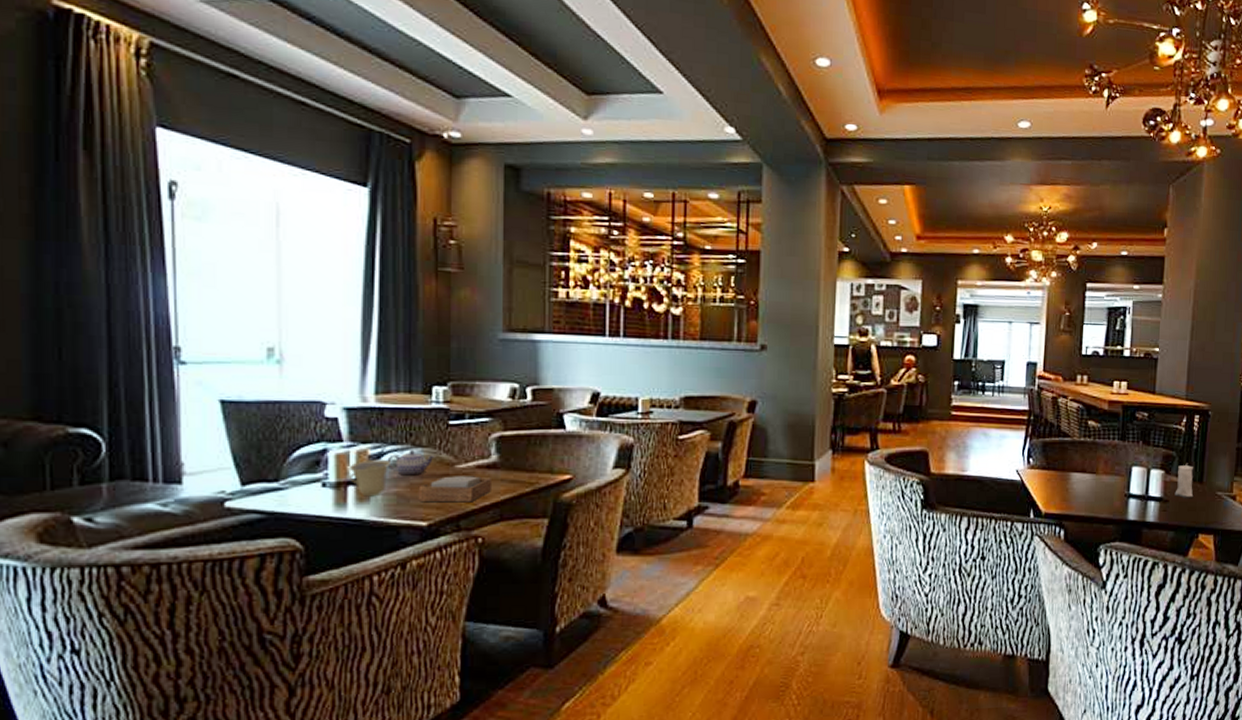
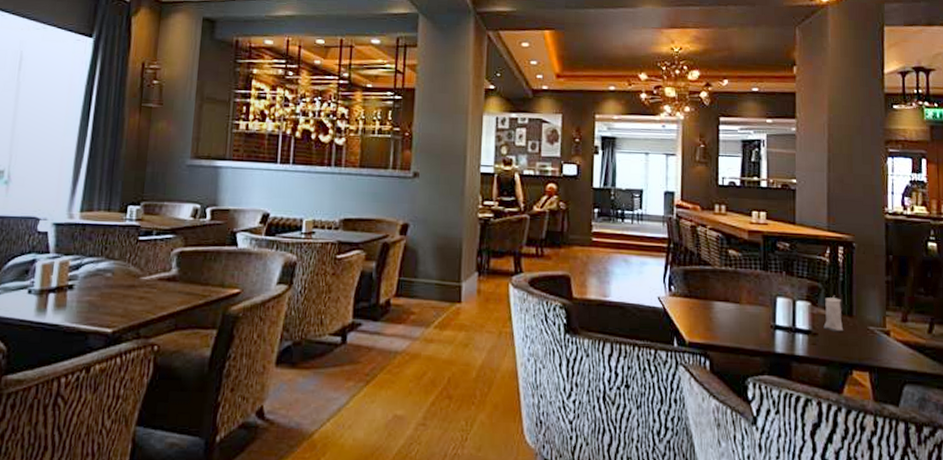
cup: present [348,459,390,497] -> none [50,269,87,304]
teapot: present [387,450,435,477] -> none [84,262,124,287]
napkin holder: present [418,476,493,503] -> none [106,287,171,312]

